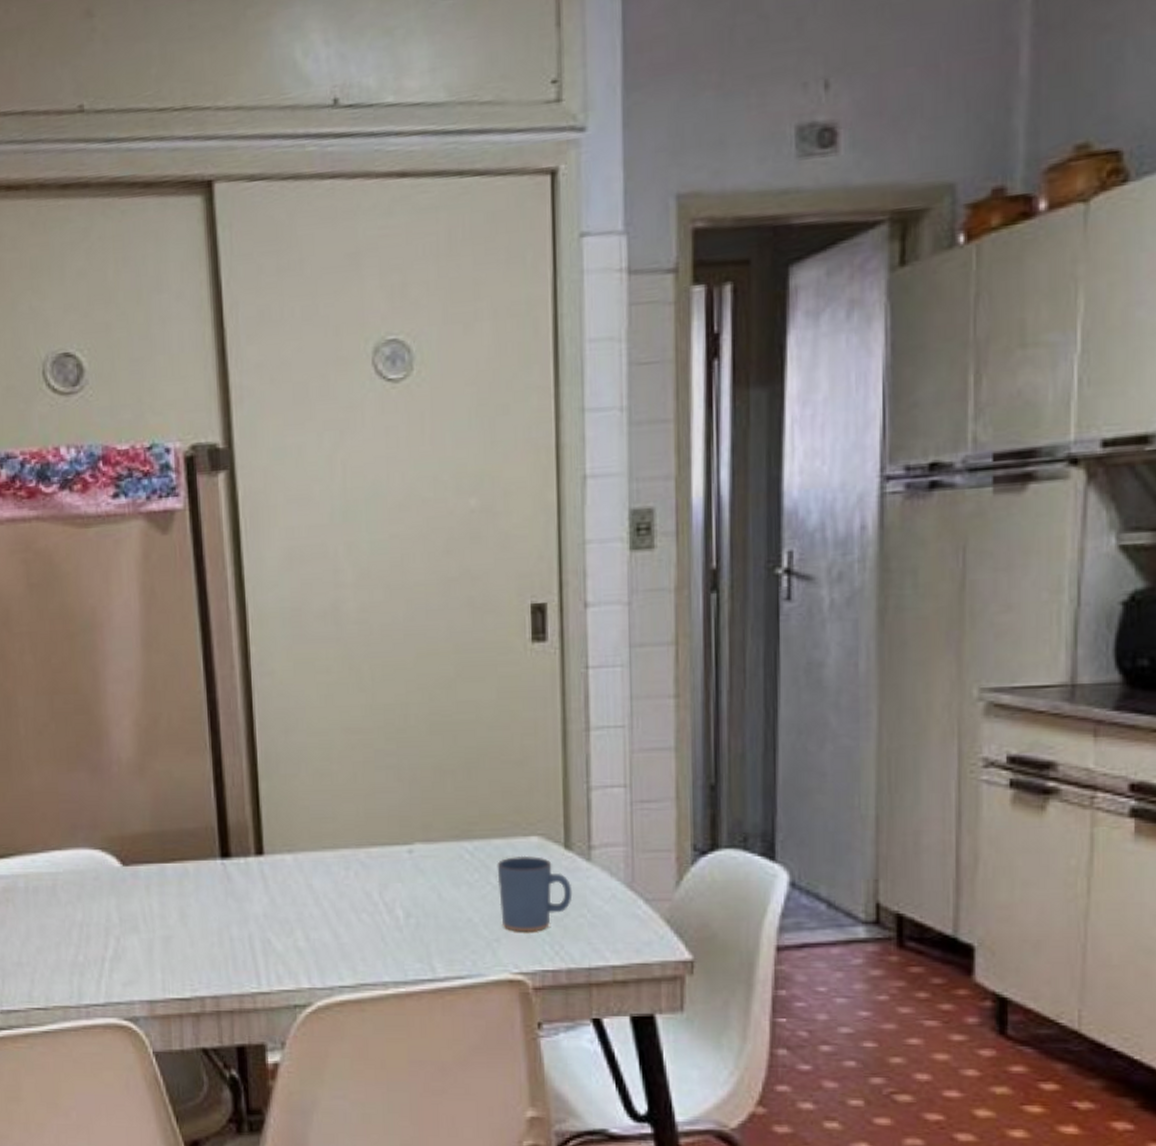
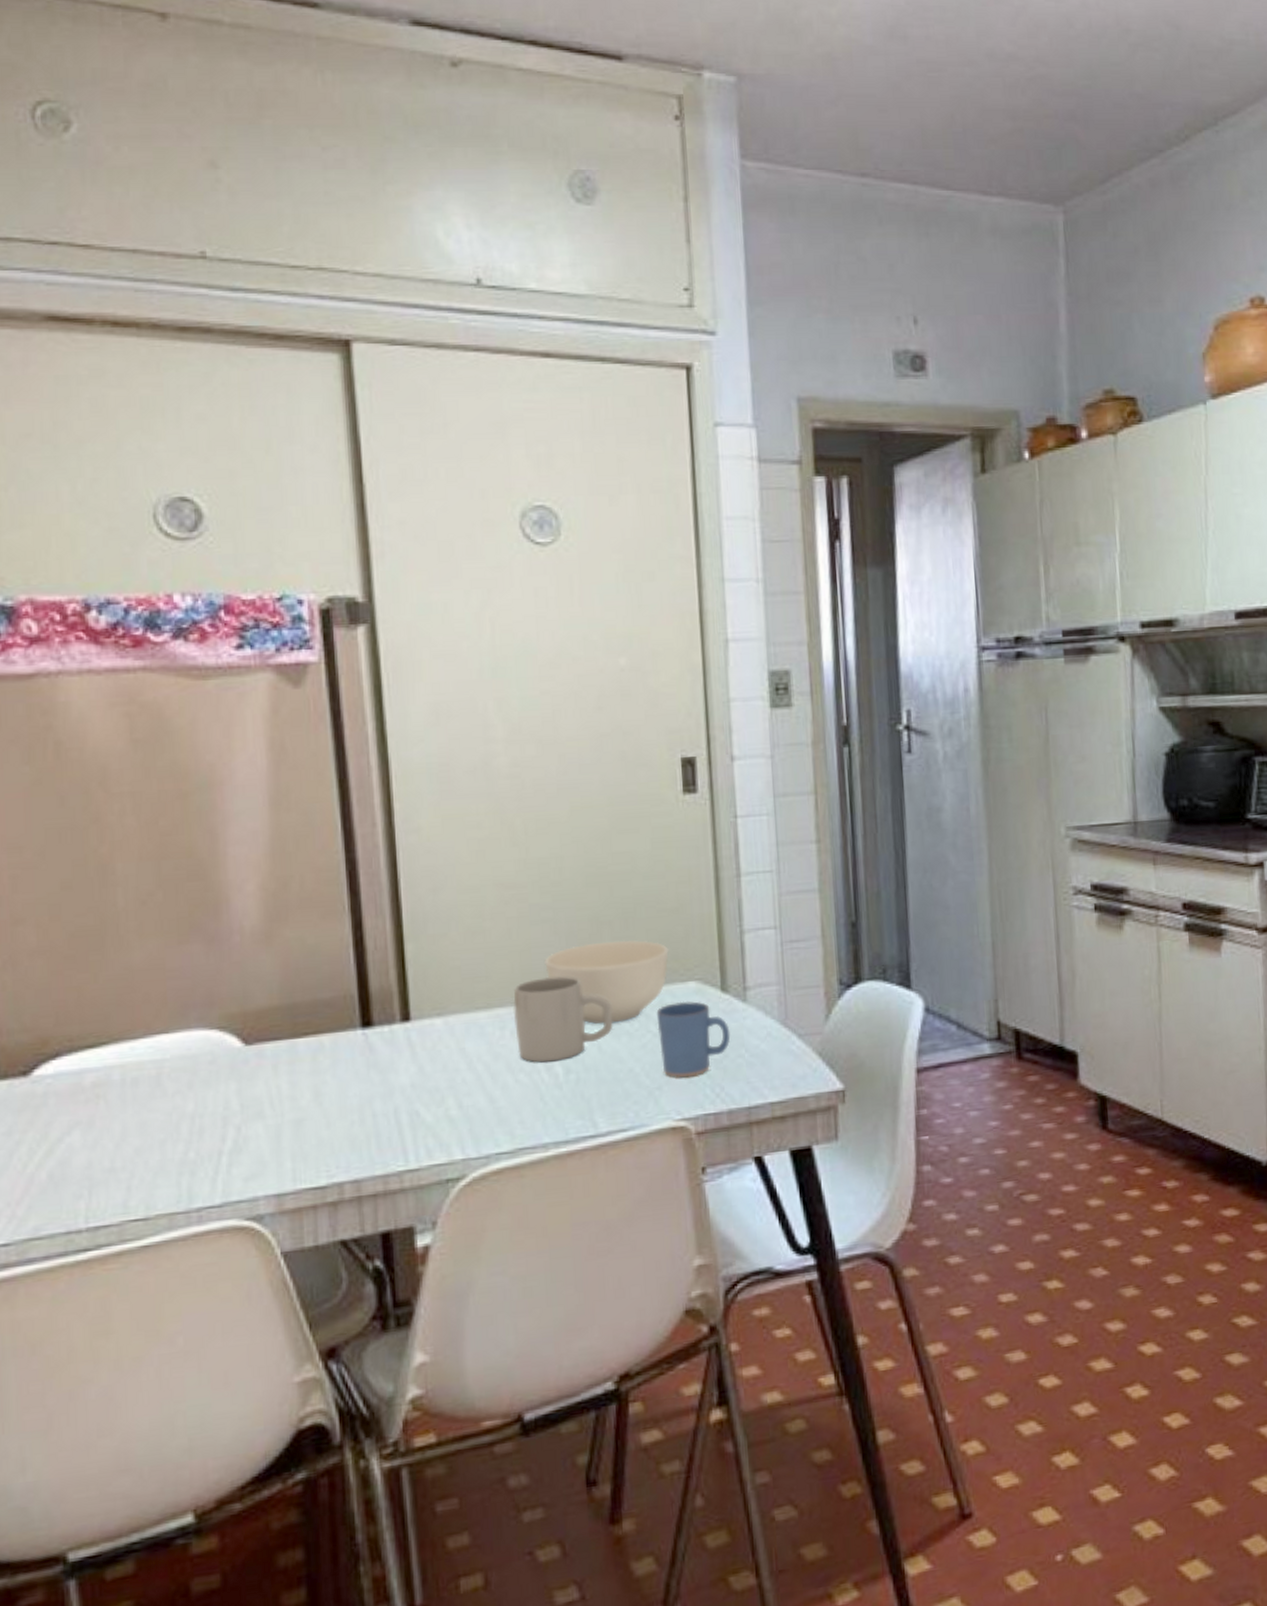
mug: none [357,821,453,905] -> present [513,976,613,1063]
bowl: none [388,790,513,872] -> present [544,940,670,1024]

